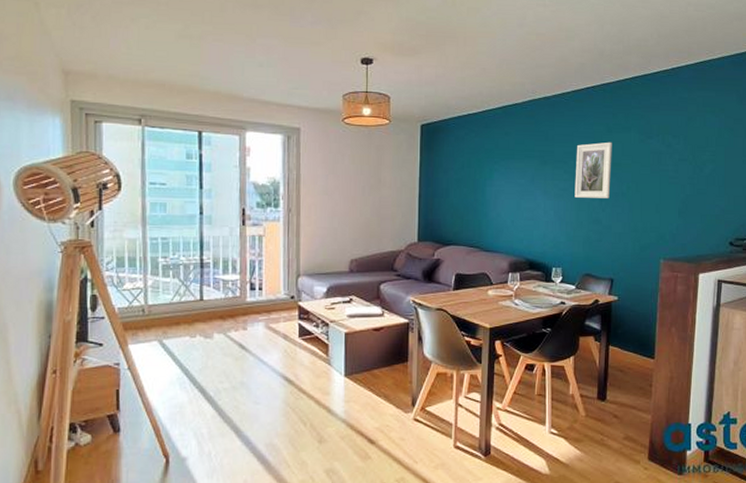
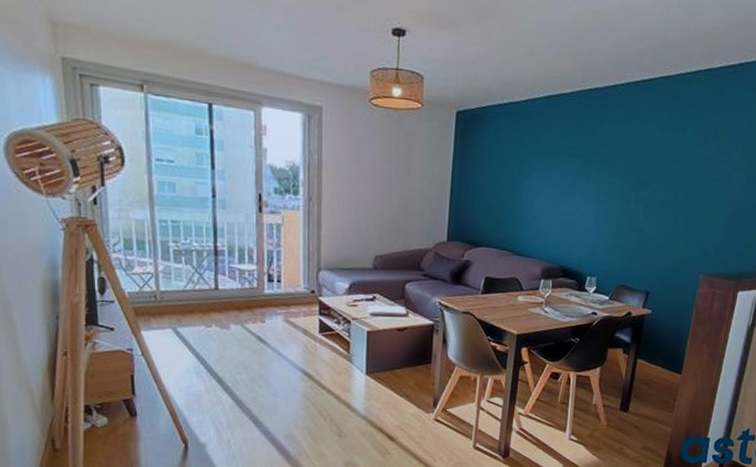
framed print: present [574,141,612,198] -> none [617,143,664,206]

